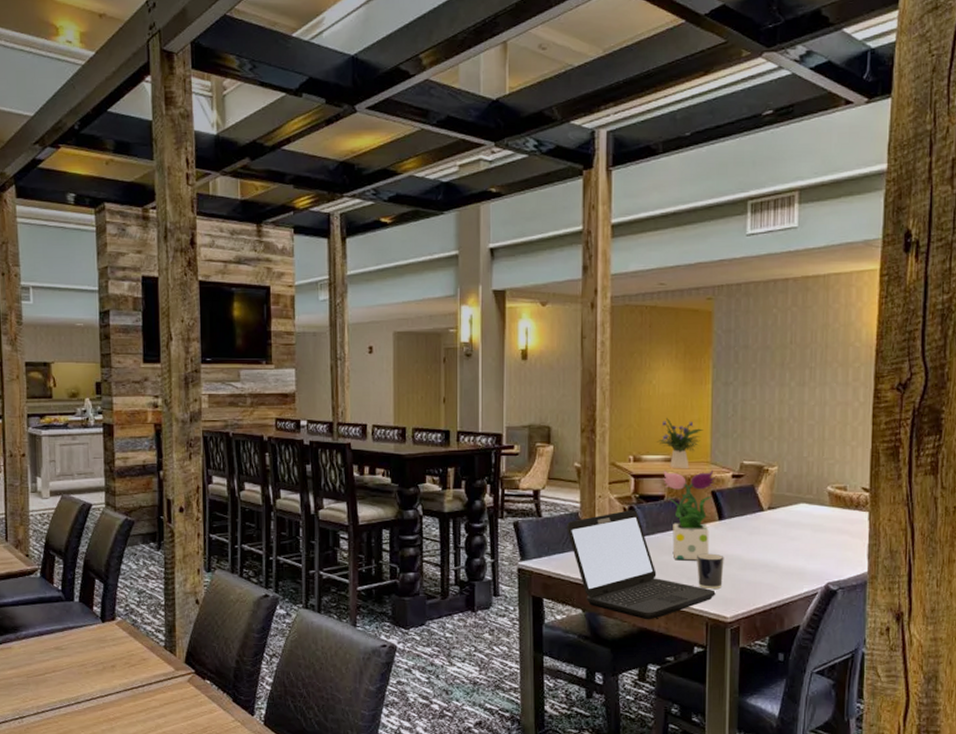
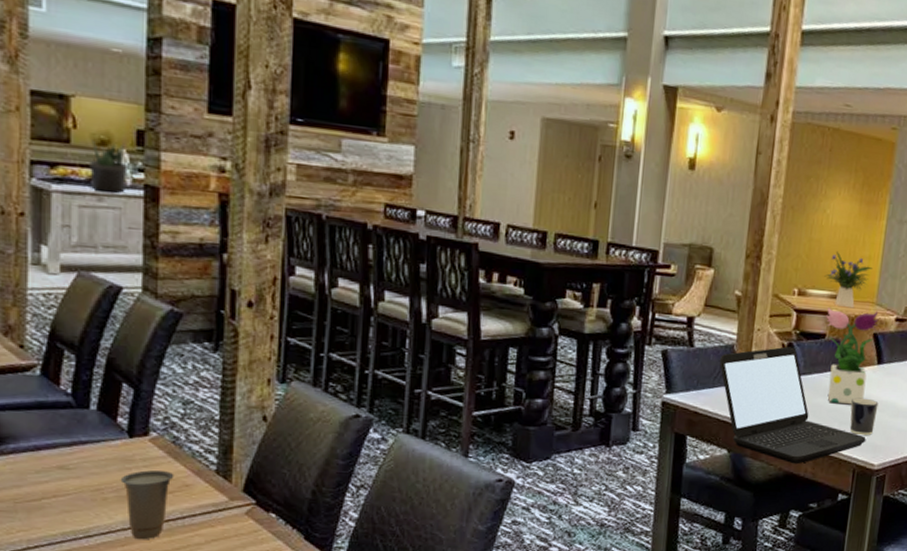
planter: none [66,393,91,432] -> present [89,139,128,193]
cup: none [97,648,135,705] -> present [120,470,174,540]

